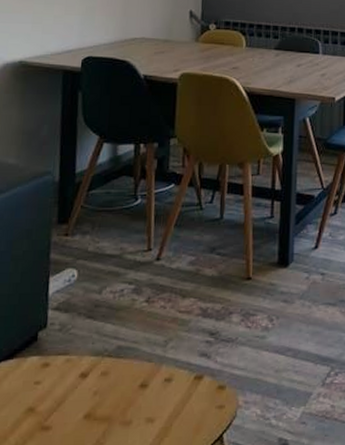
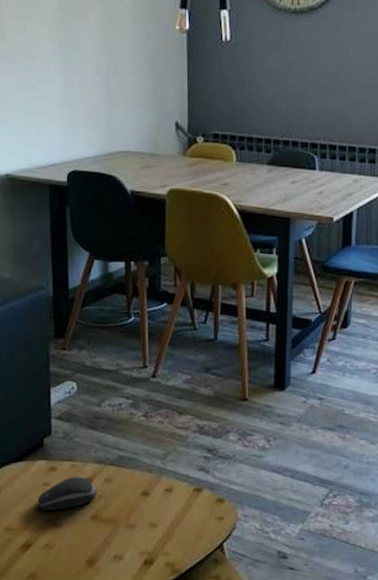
computer mouse: none [26,371,92,414] -> present [38,476,96,511]

